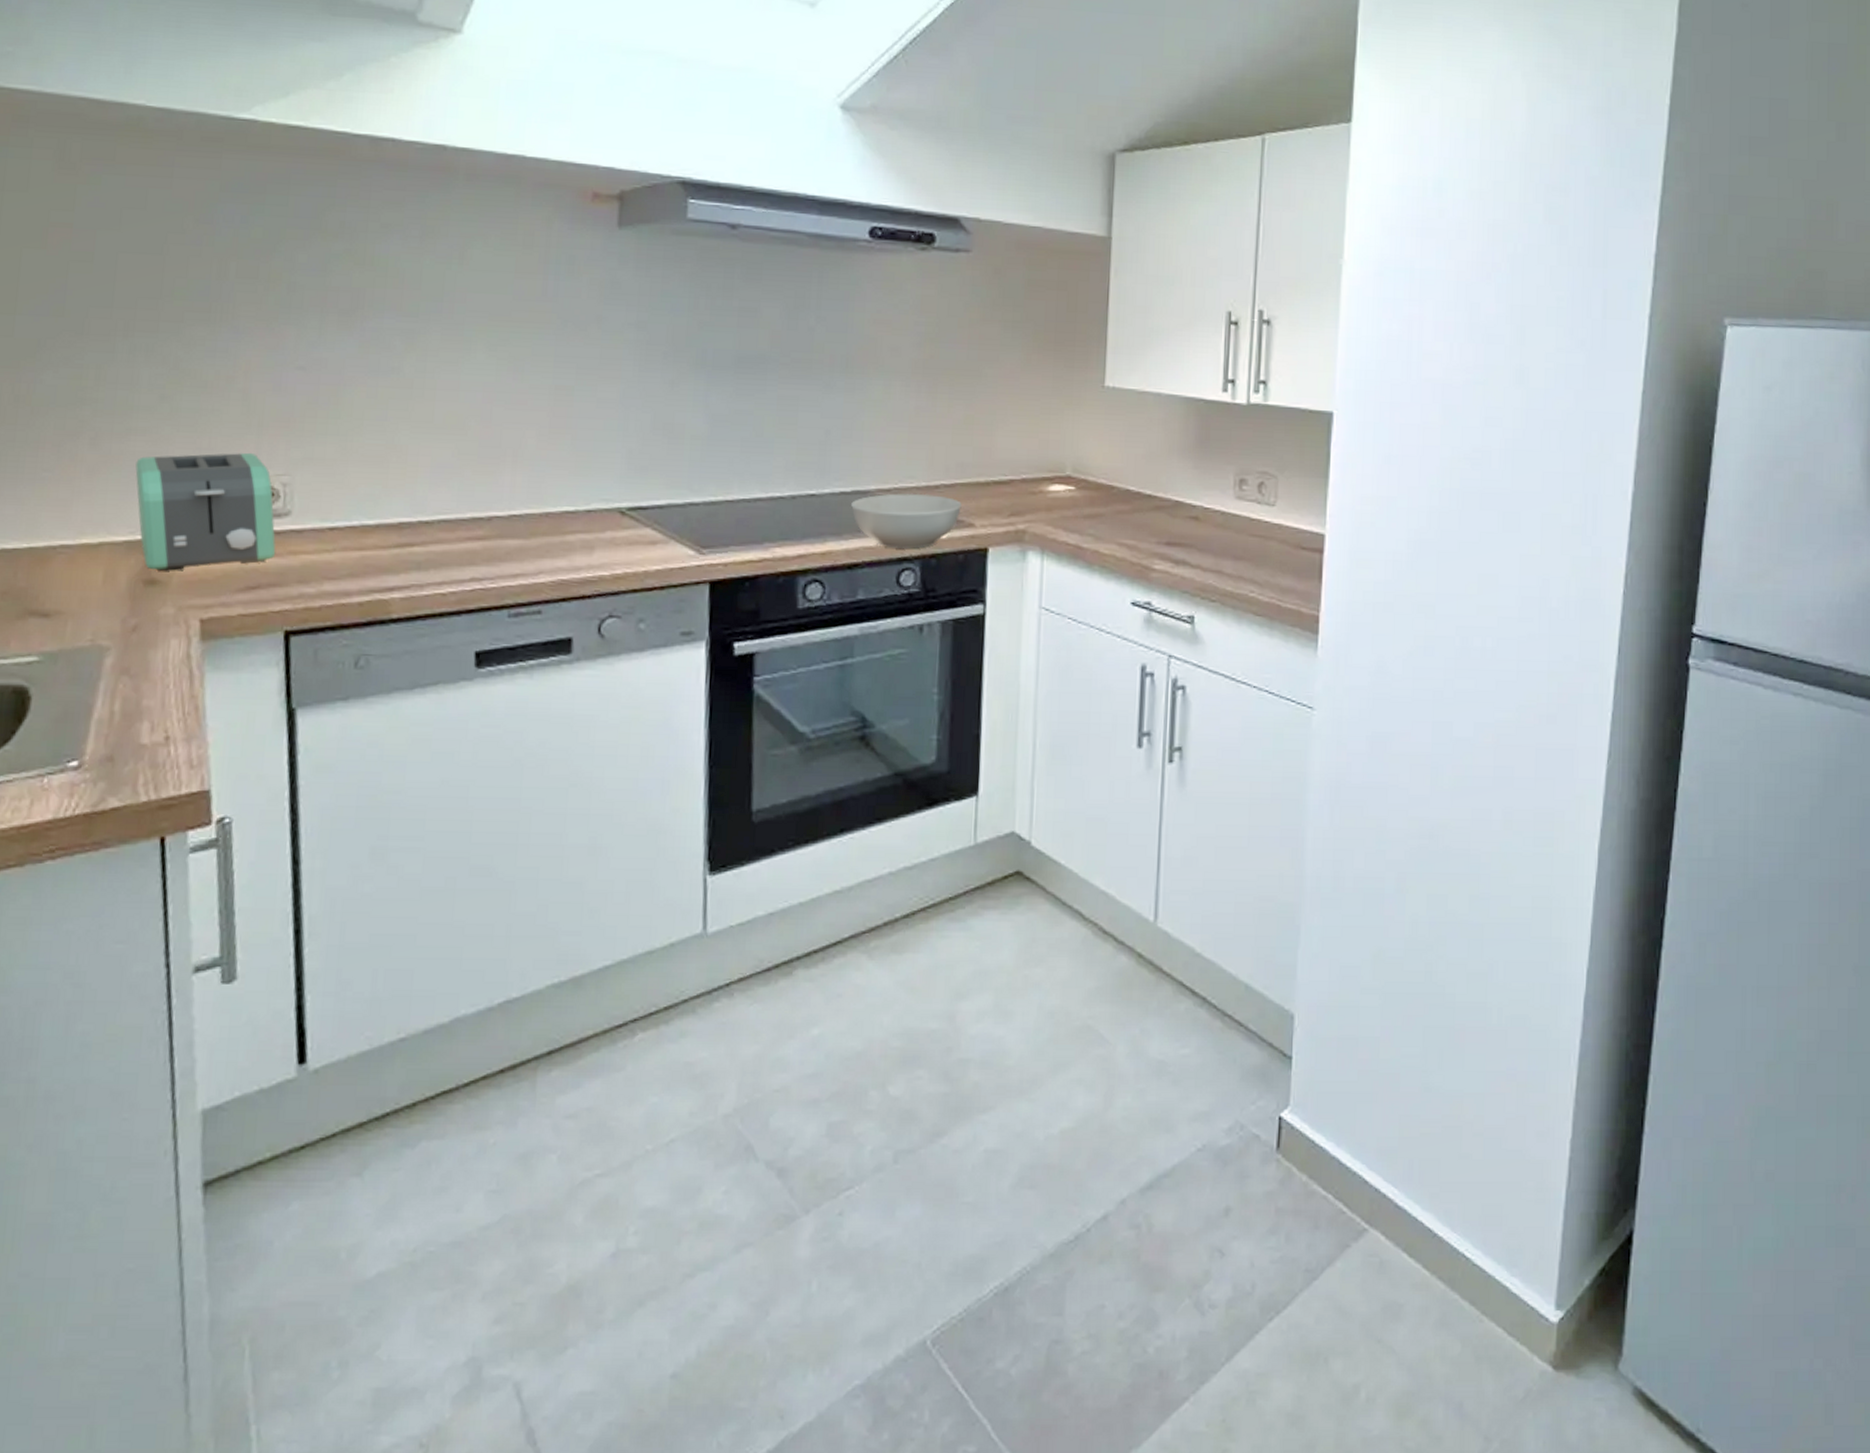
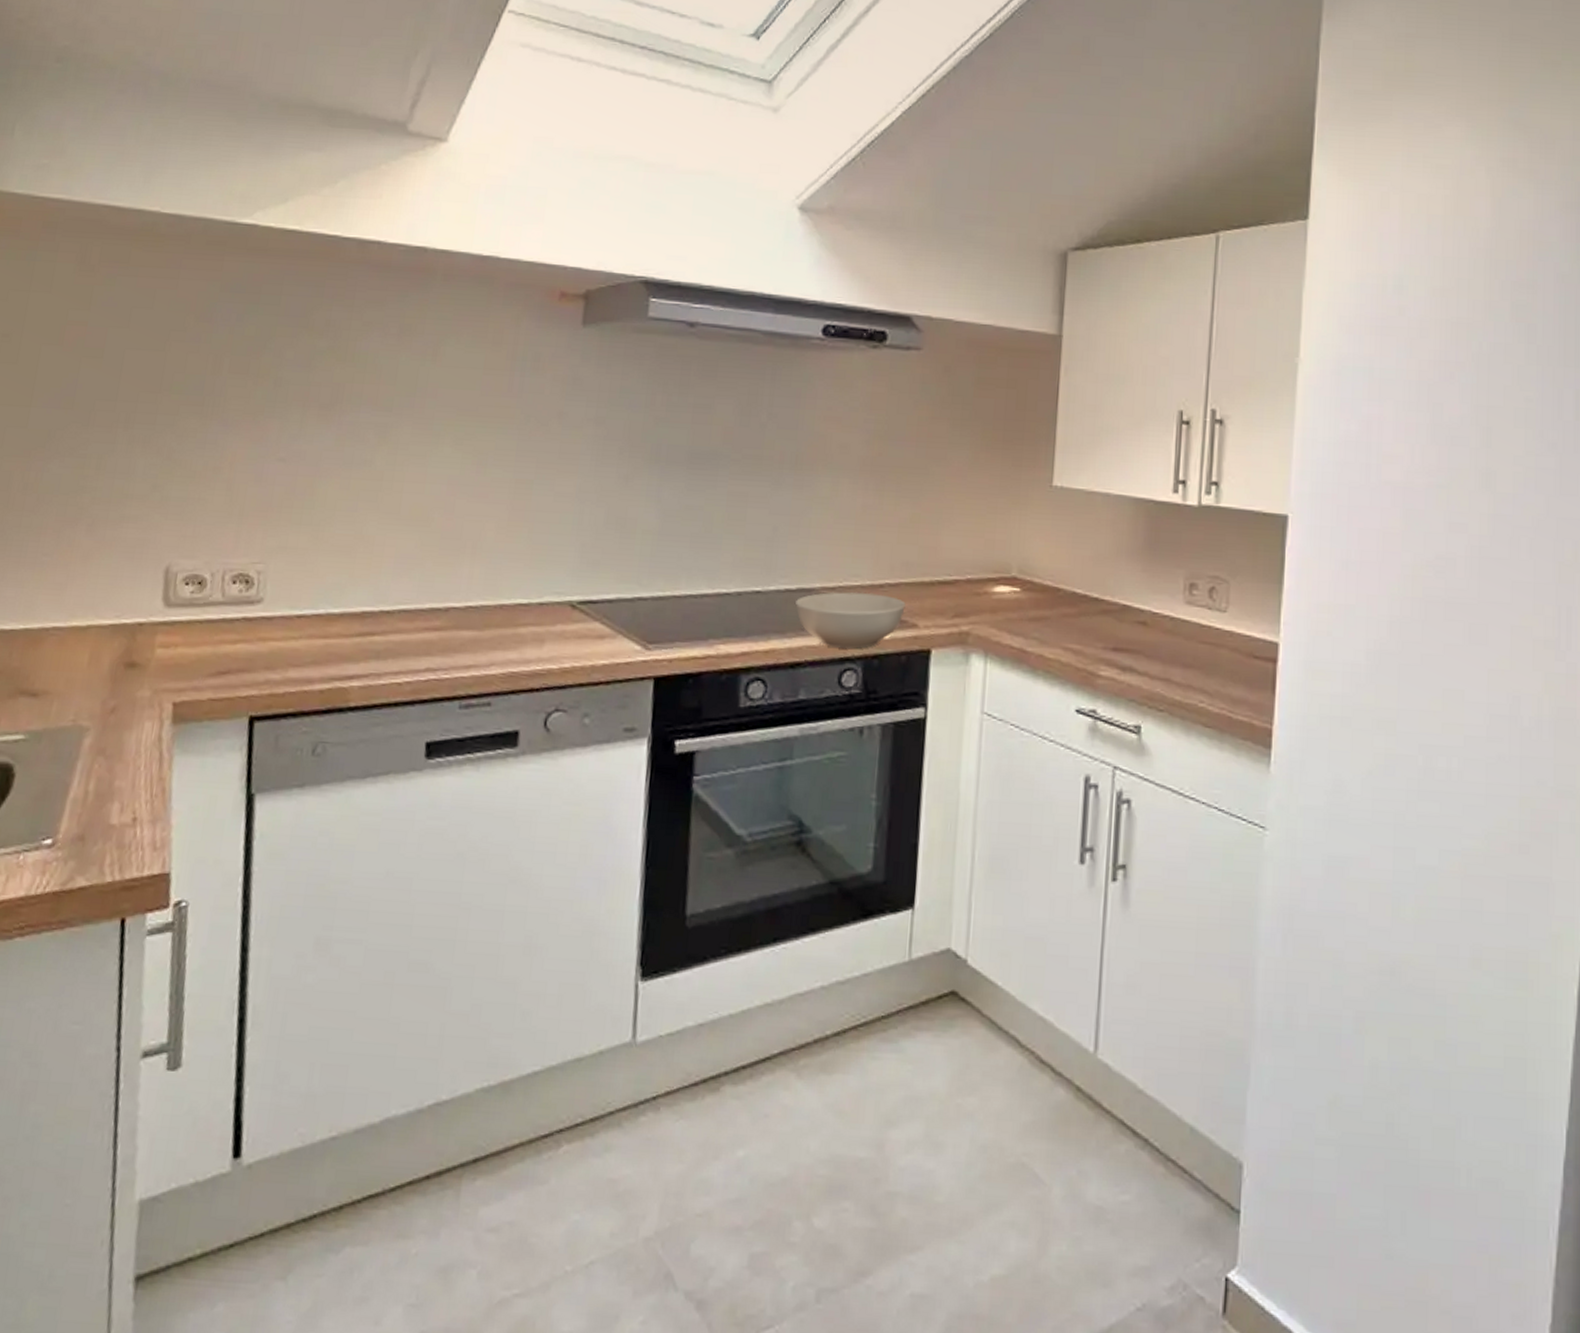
toaster: present [135,452,276,572] -> none [124,540,248,656]

